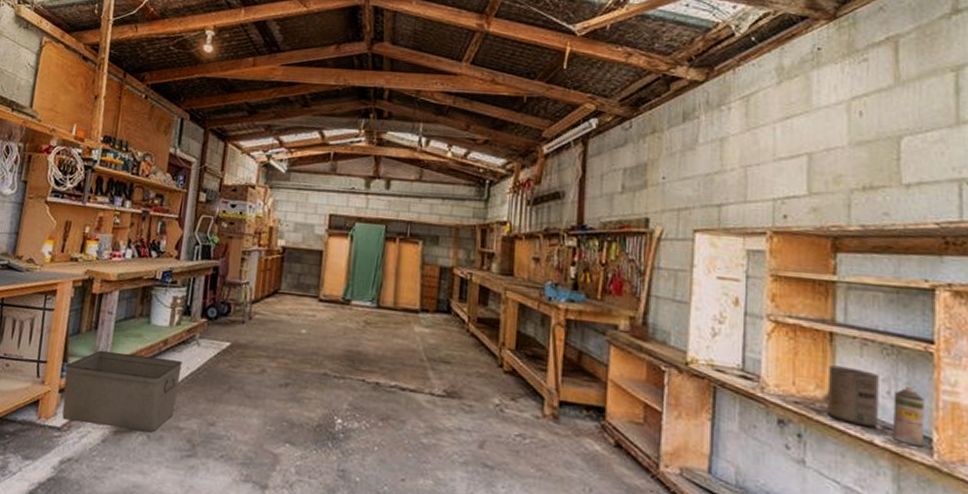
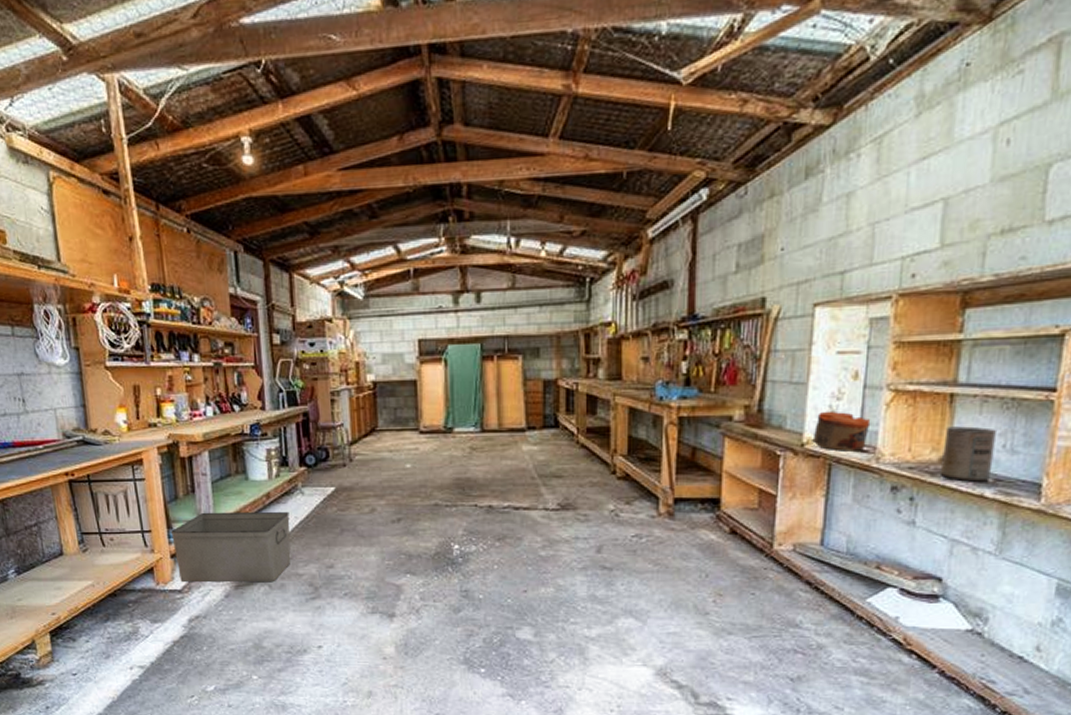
can: none [696,332,753,378] -> present [812,410,871,452]
aerosol can: present [892,387,925,448] -> none [1003,438,1039,494]

